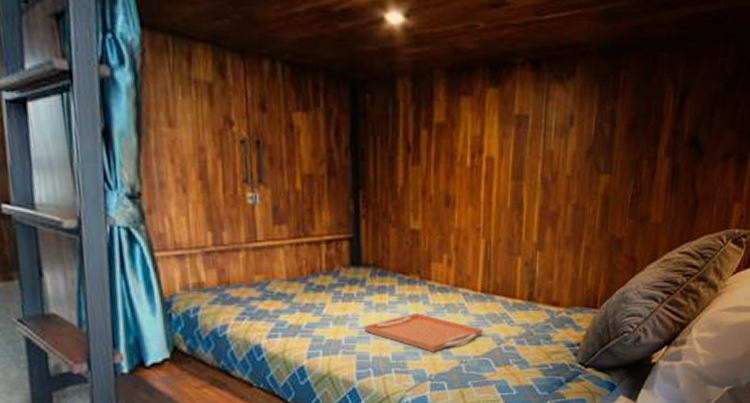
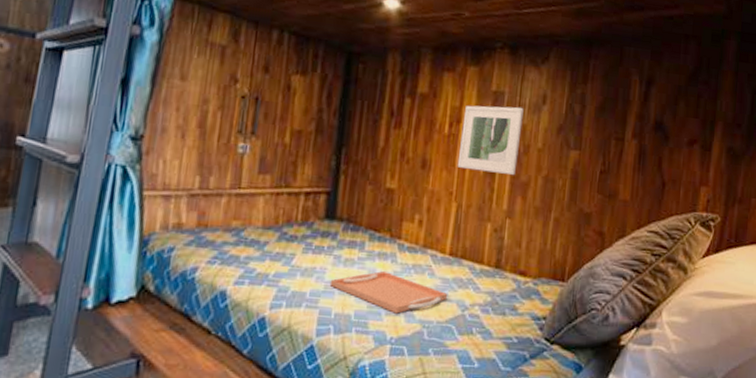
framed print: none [482,130,550,207] -> present [457,105,524,176]

